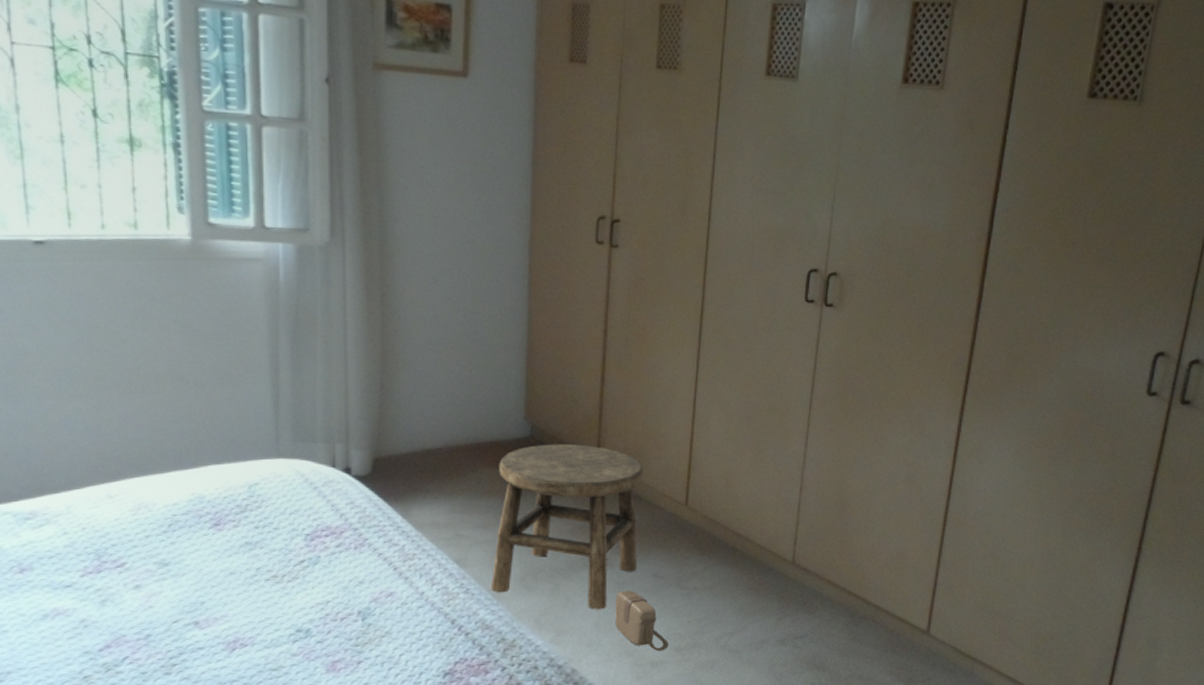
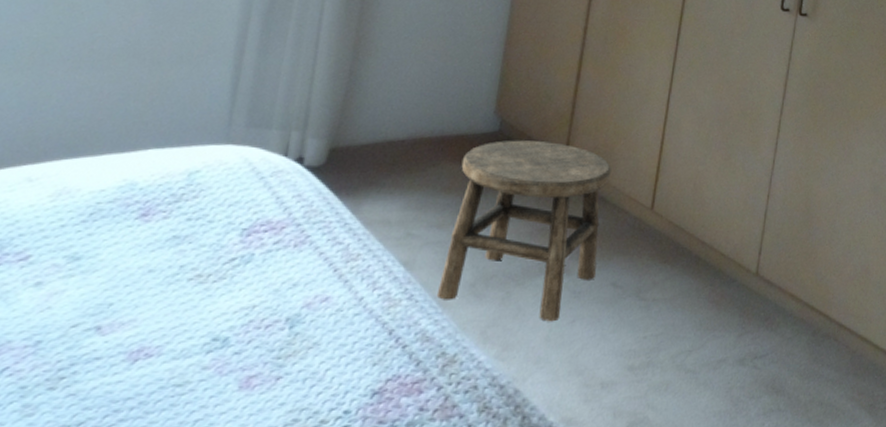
saddlebag: present [615,590,669,651] -> none [566,300,622,370]

